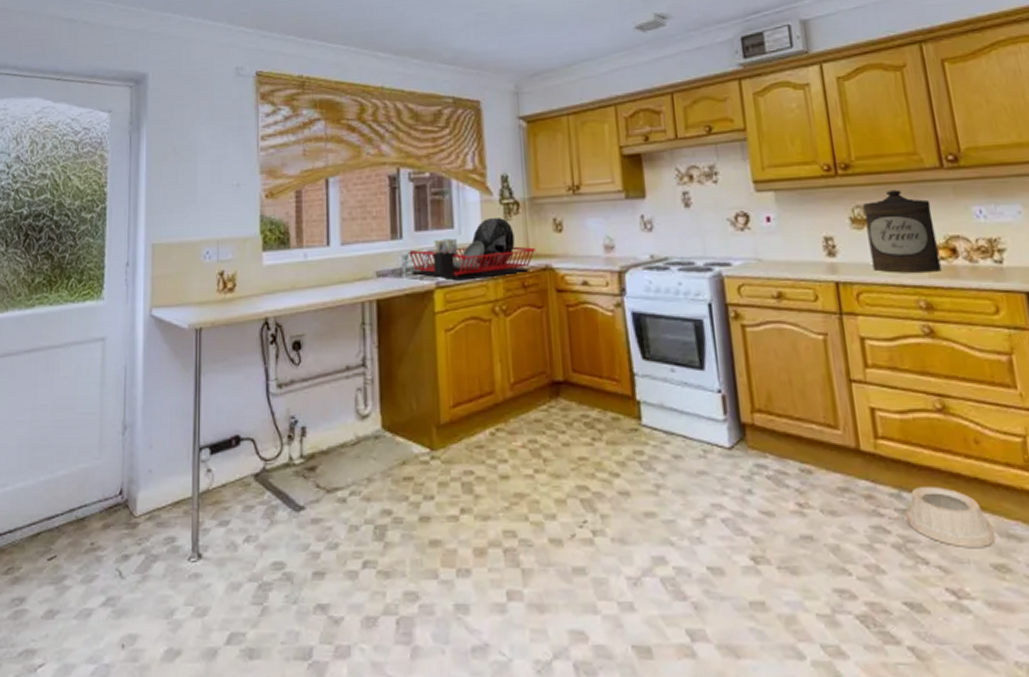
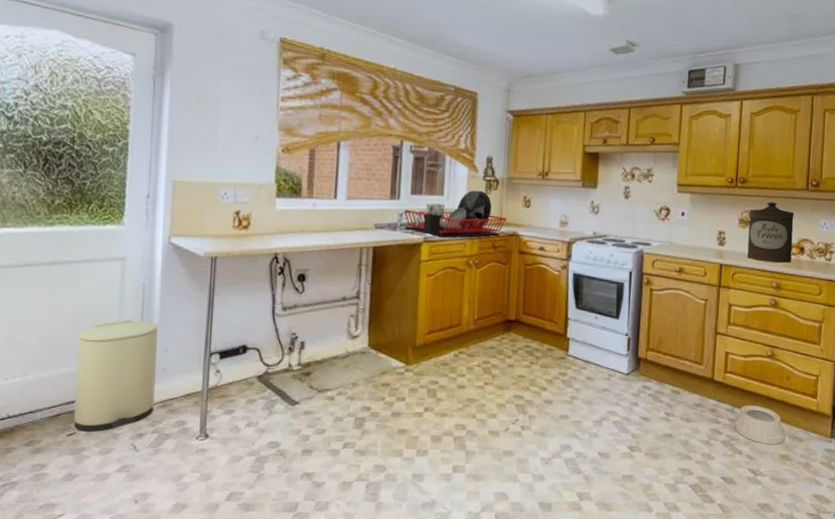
pedal bin: none [54,410,143,554] -> present [74,319,159,432]

